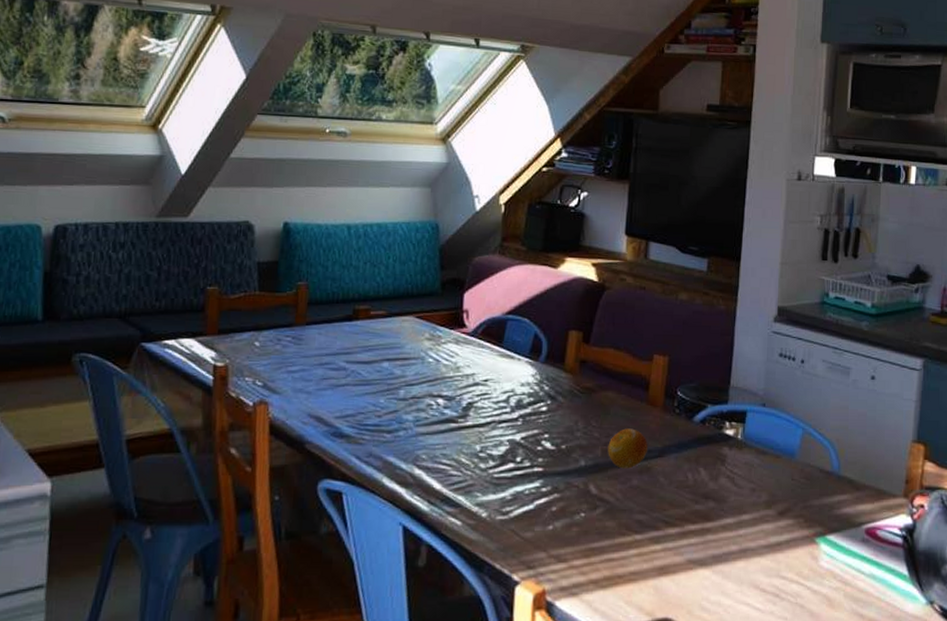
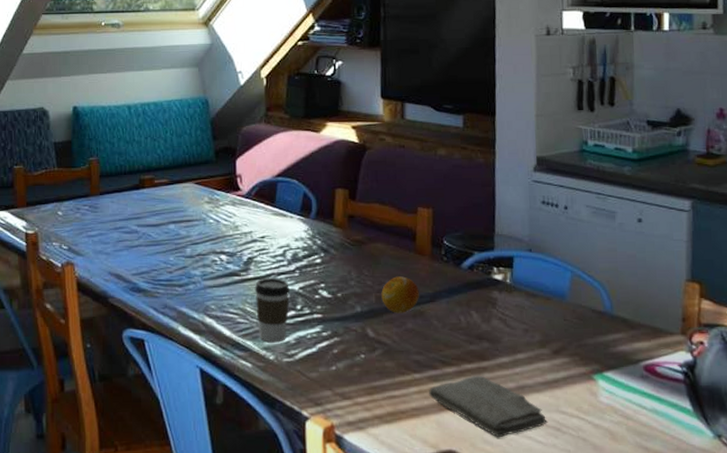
coffee cup: none [471,426,511,498] -> present [254,278,291,343]
washcloth: none [649,537,767,605] -> present [429,375,547,438]

